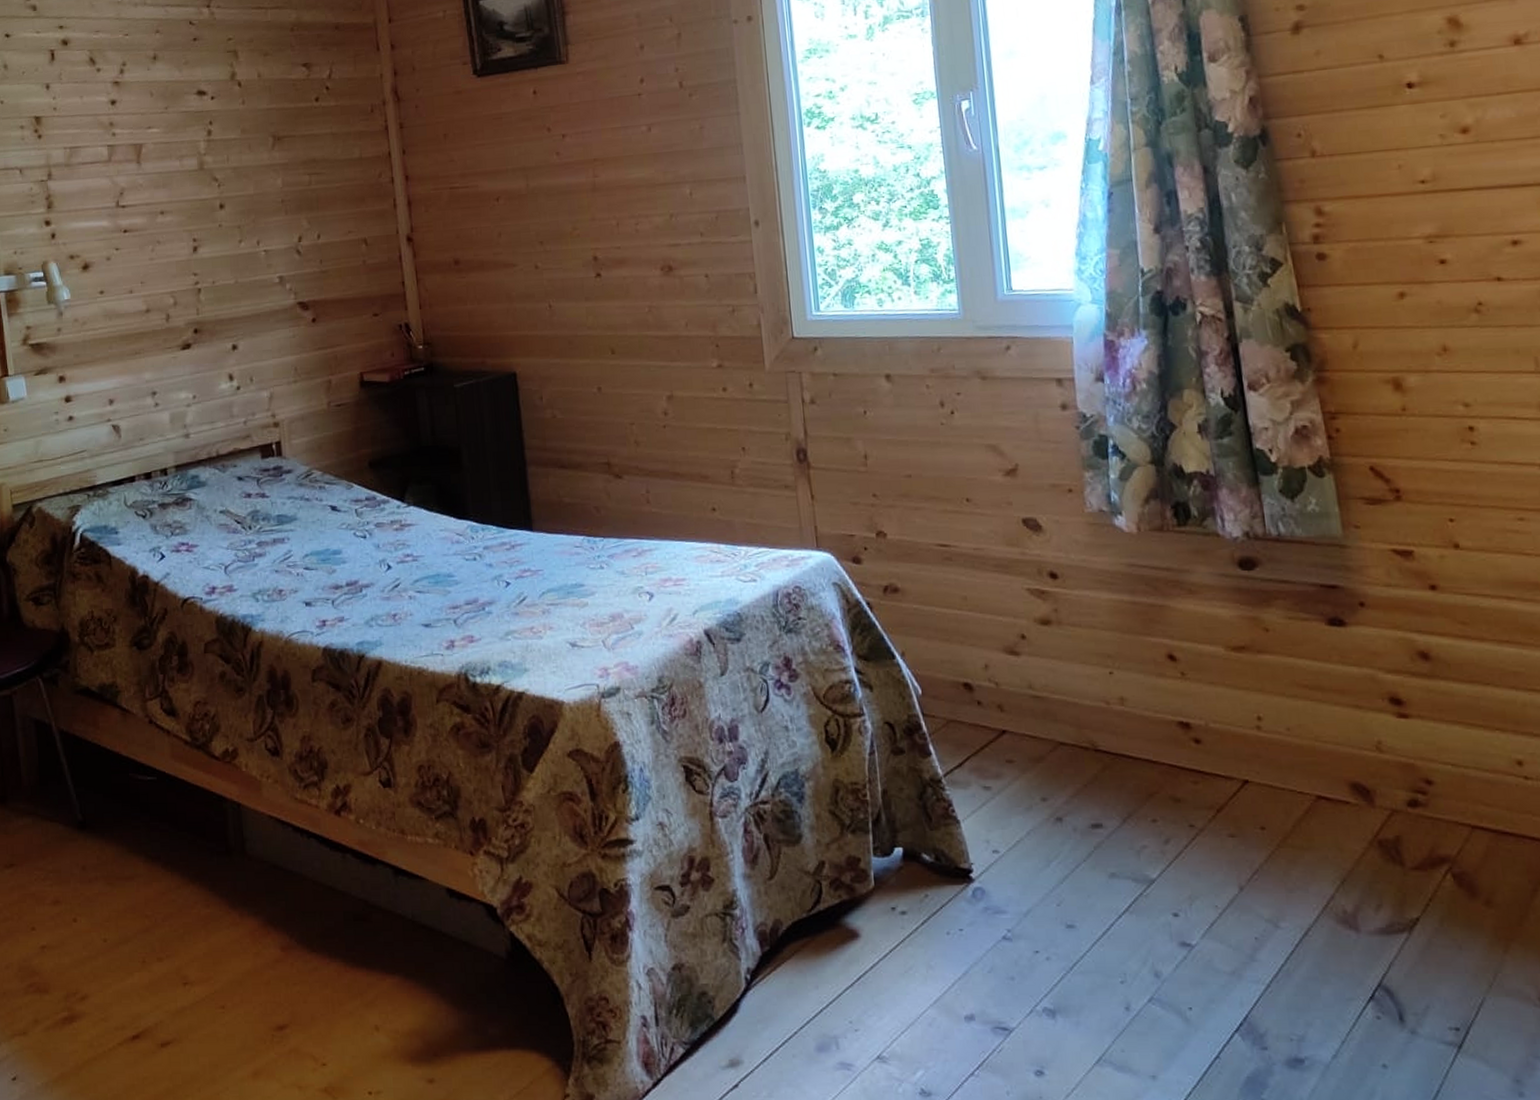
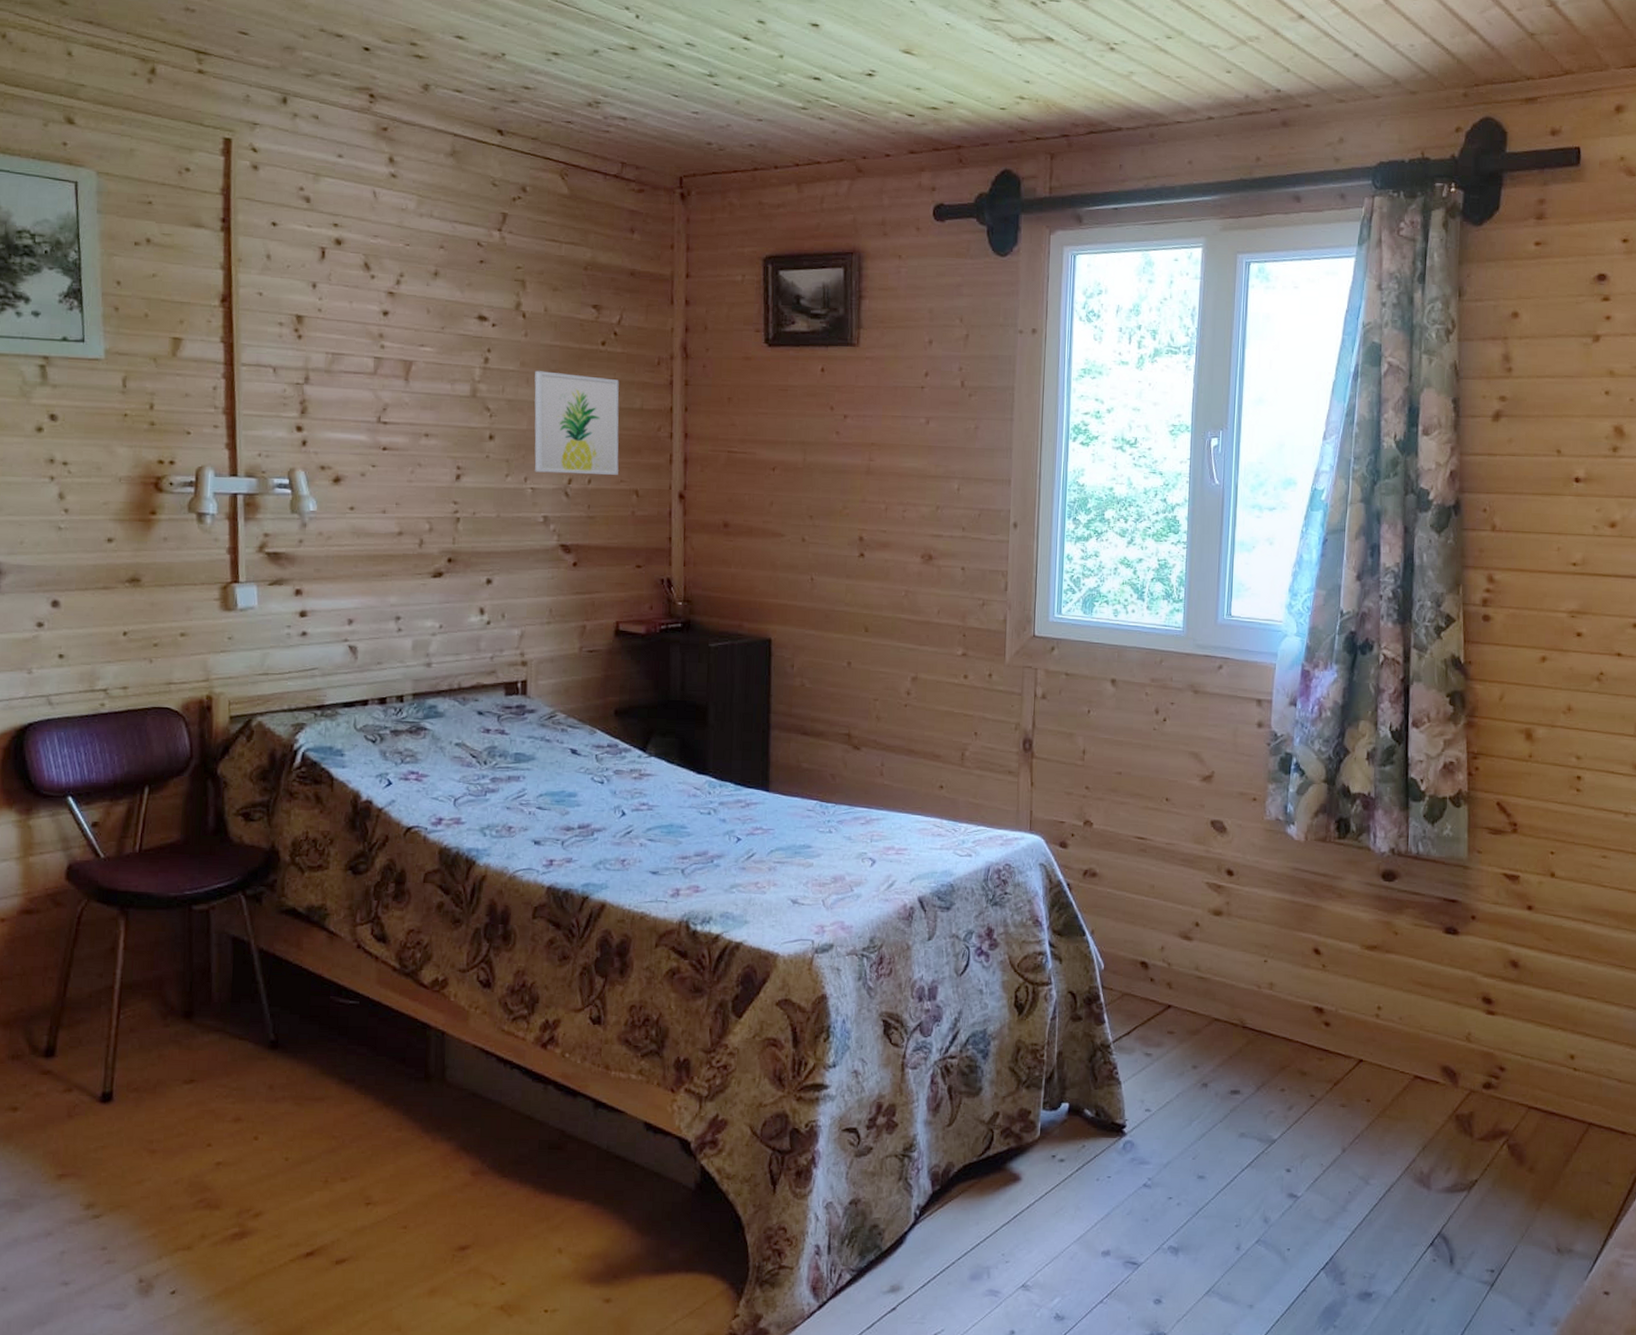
wall art: none [256,132,345,234] -> present [534,371,619,475]

